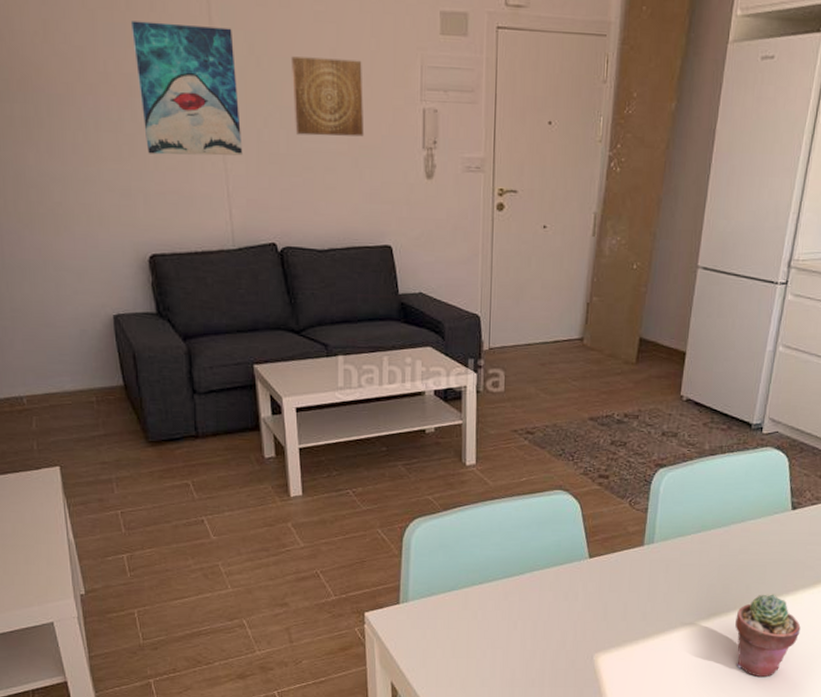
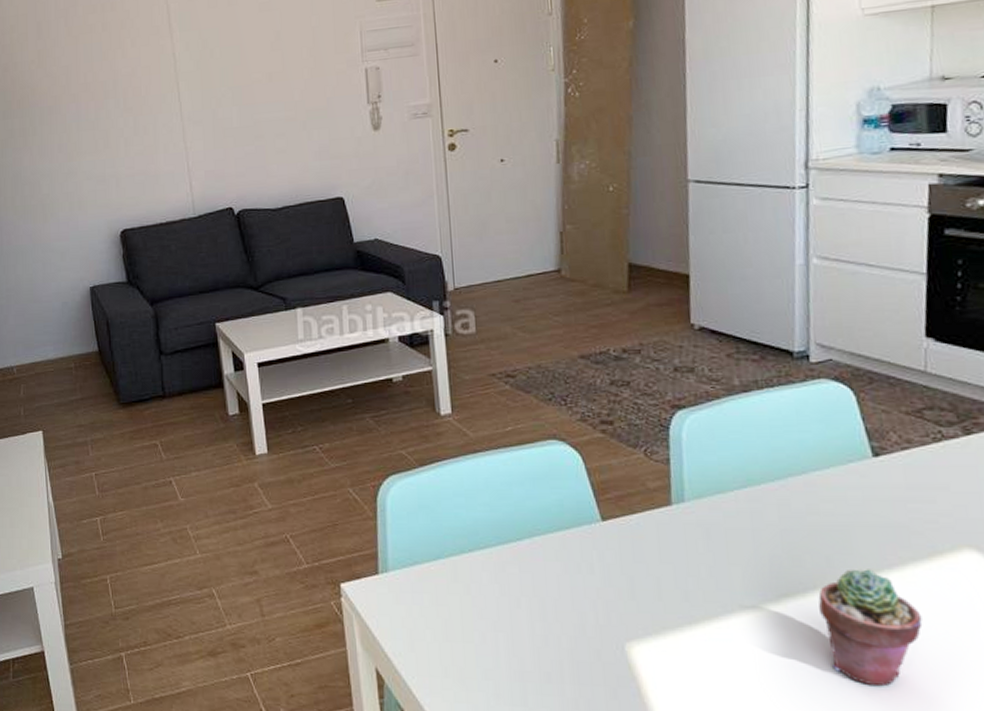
wall art: present [130,21,243,156] -> none [105,30,200,144]
wall art: present [291,56,364,137] -> none [240,36,310,109]

